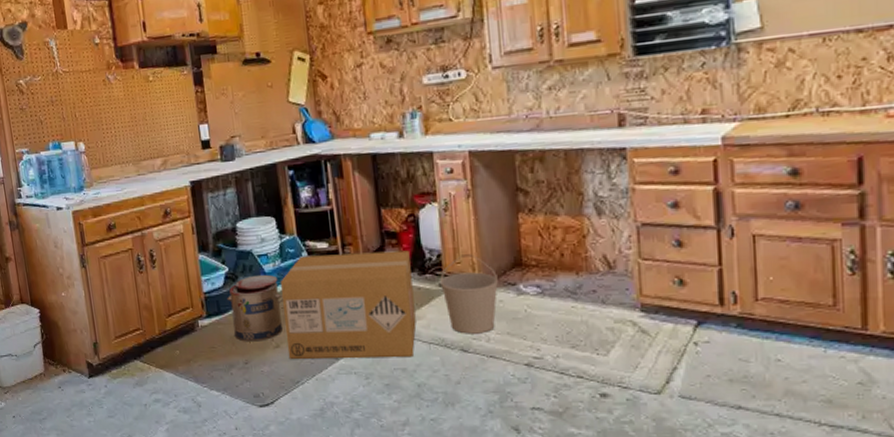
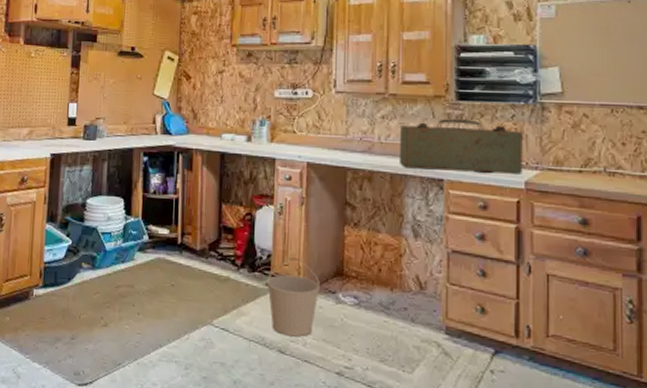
paint can: present [226,274,283,342] -> none [65,251,119,318]
cardboard box: present [280,250,416,359] -> none [114,239,243,351]
toolbox: none [571,75,719,142] -> present [398,119,523,175]

